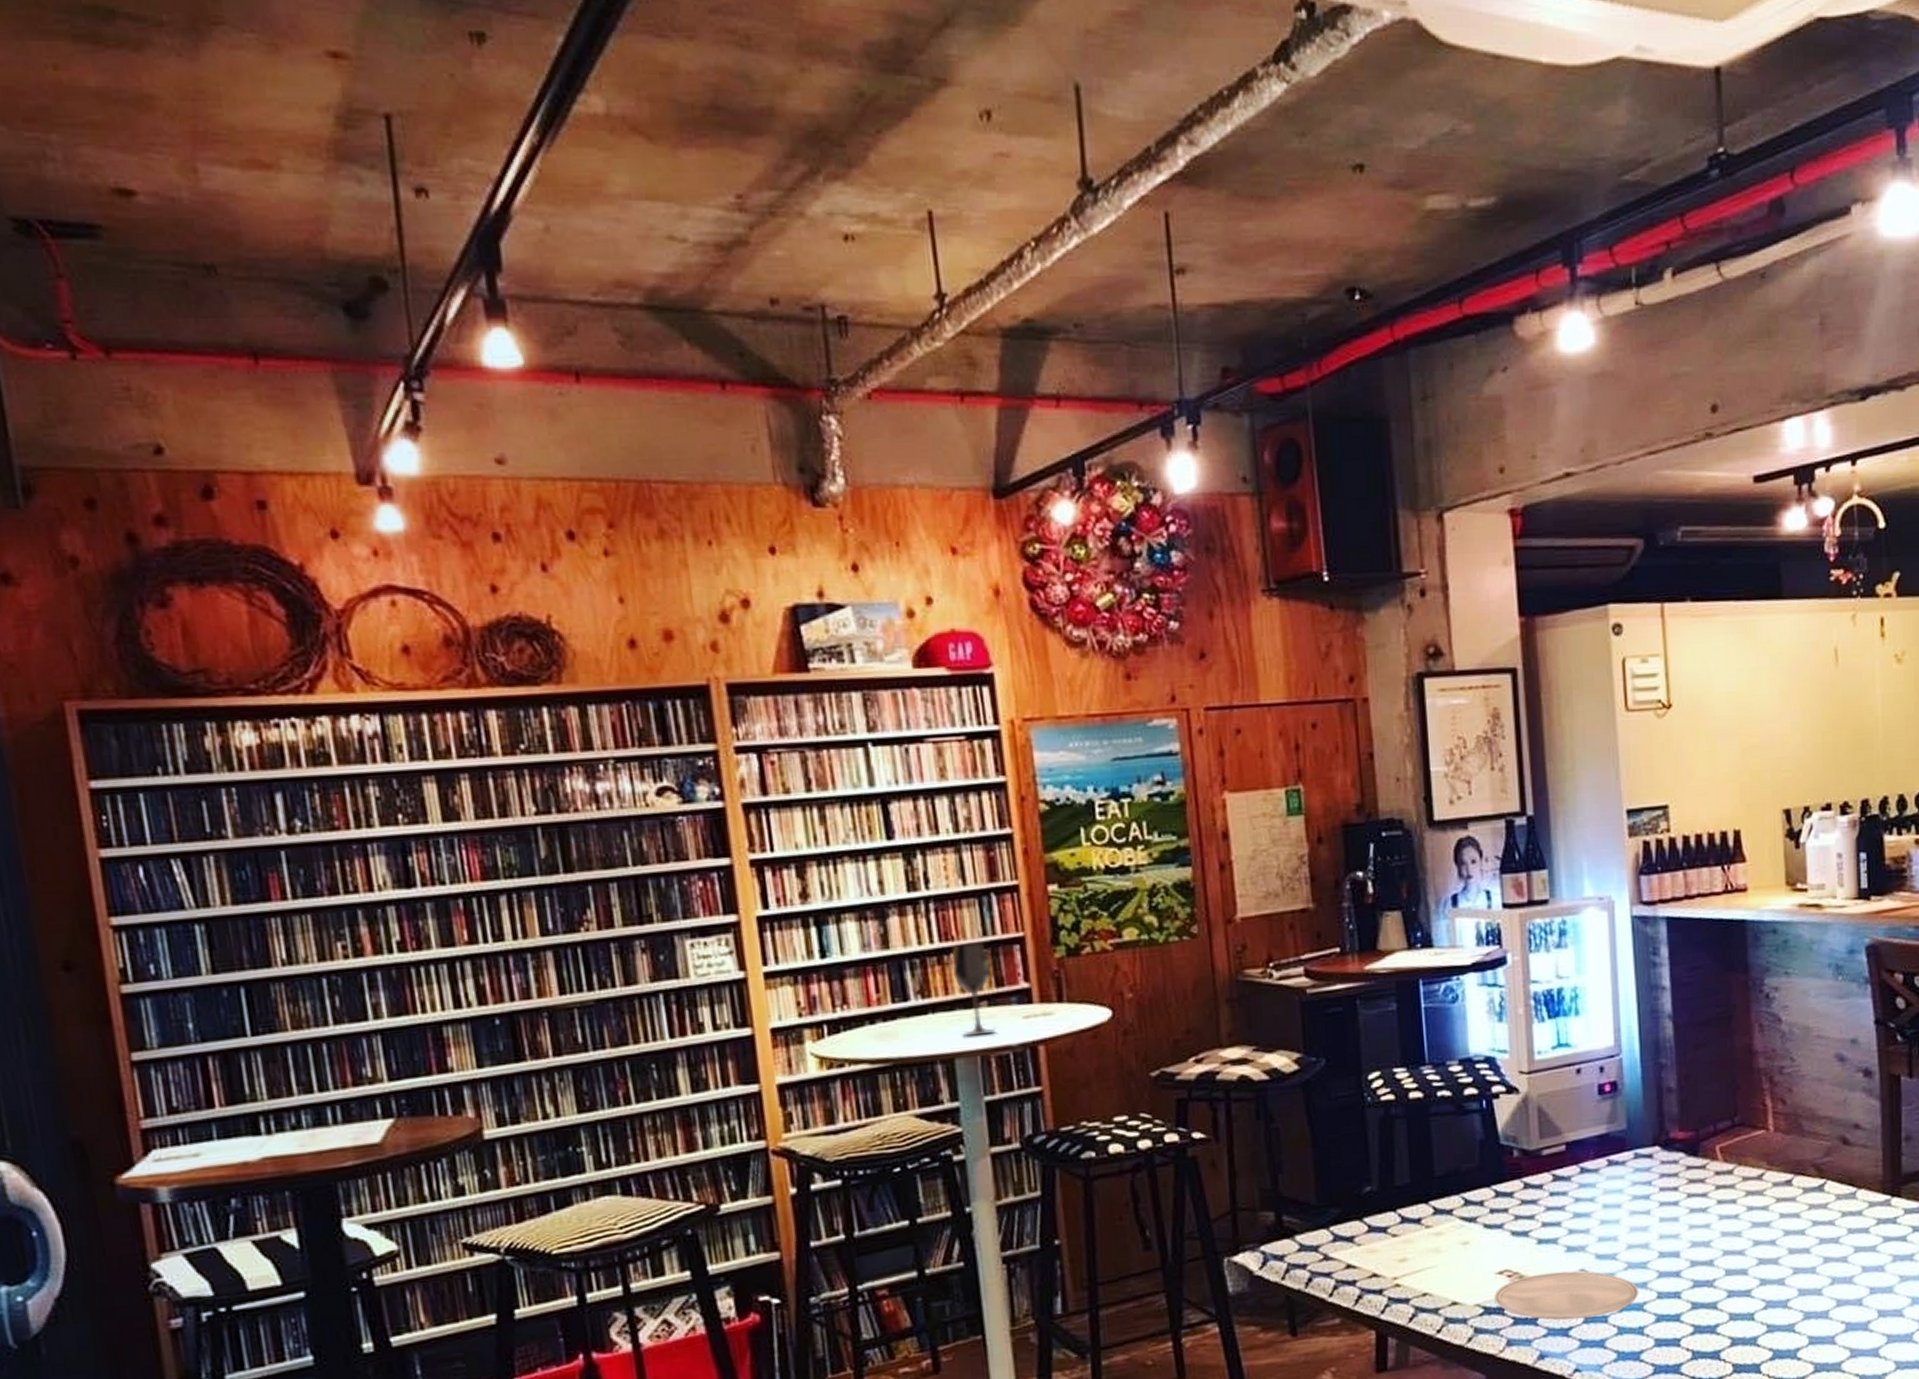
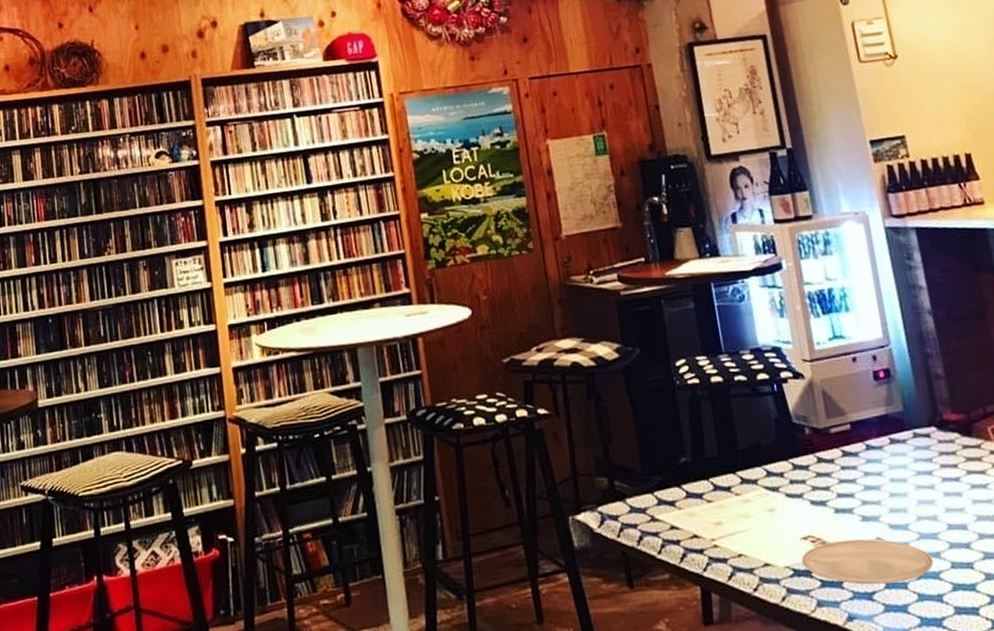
wine glass: present [951,942,995,1037] -> none [353,258,386,331]

